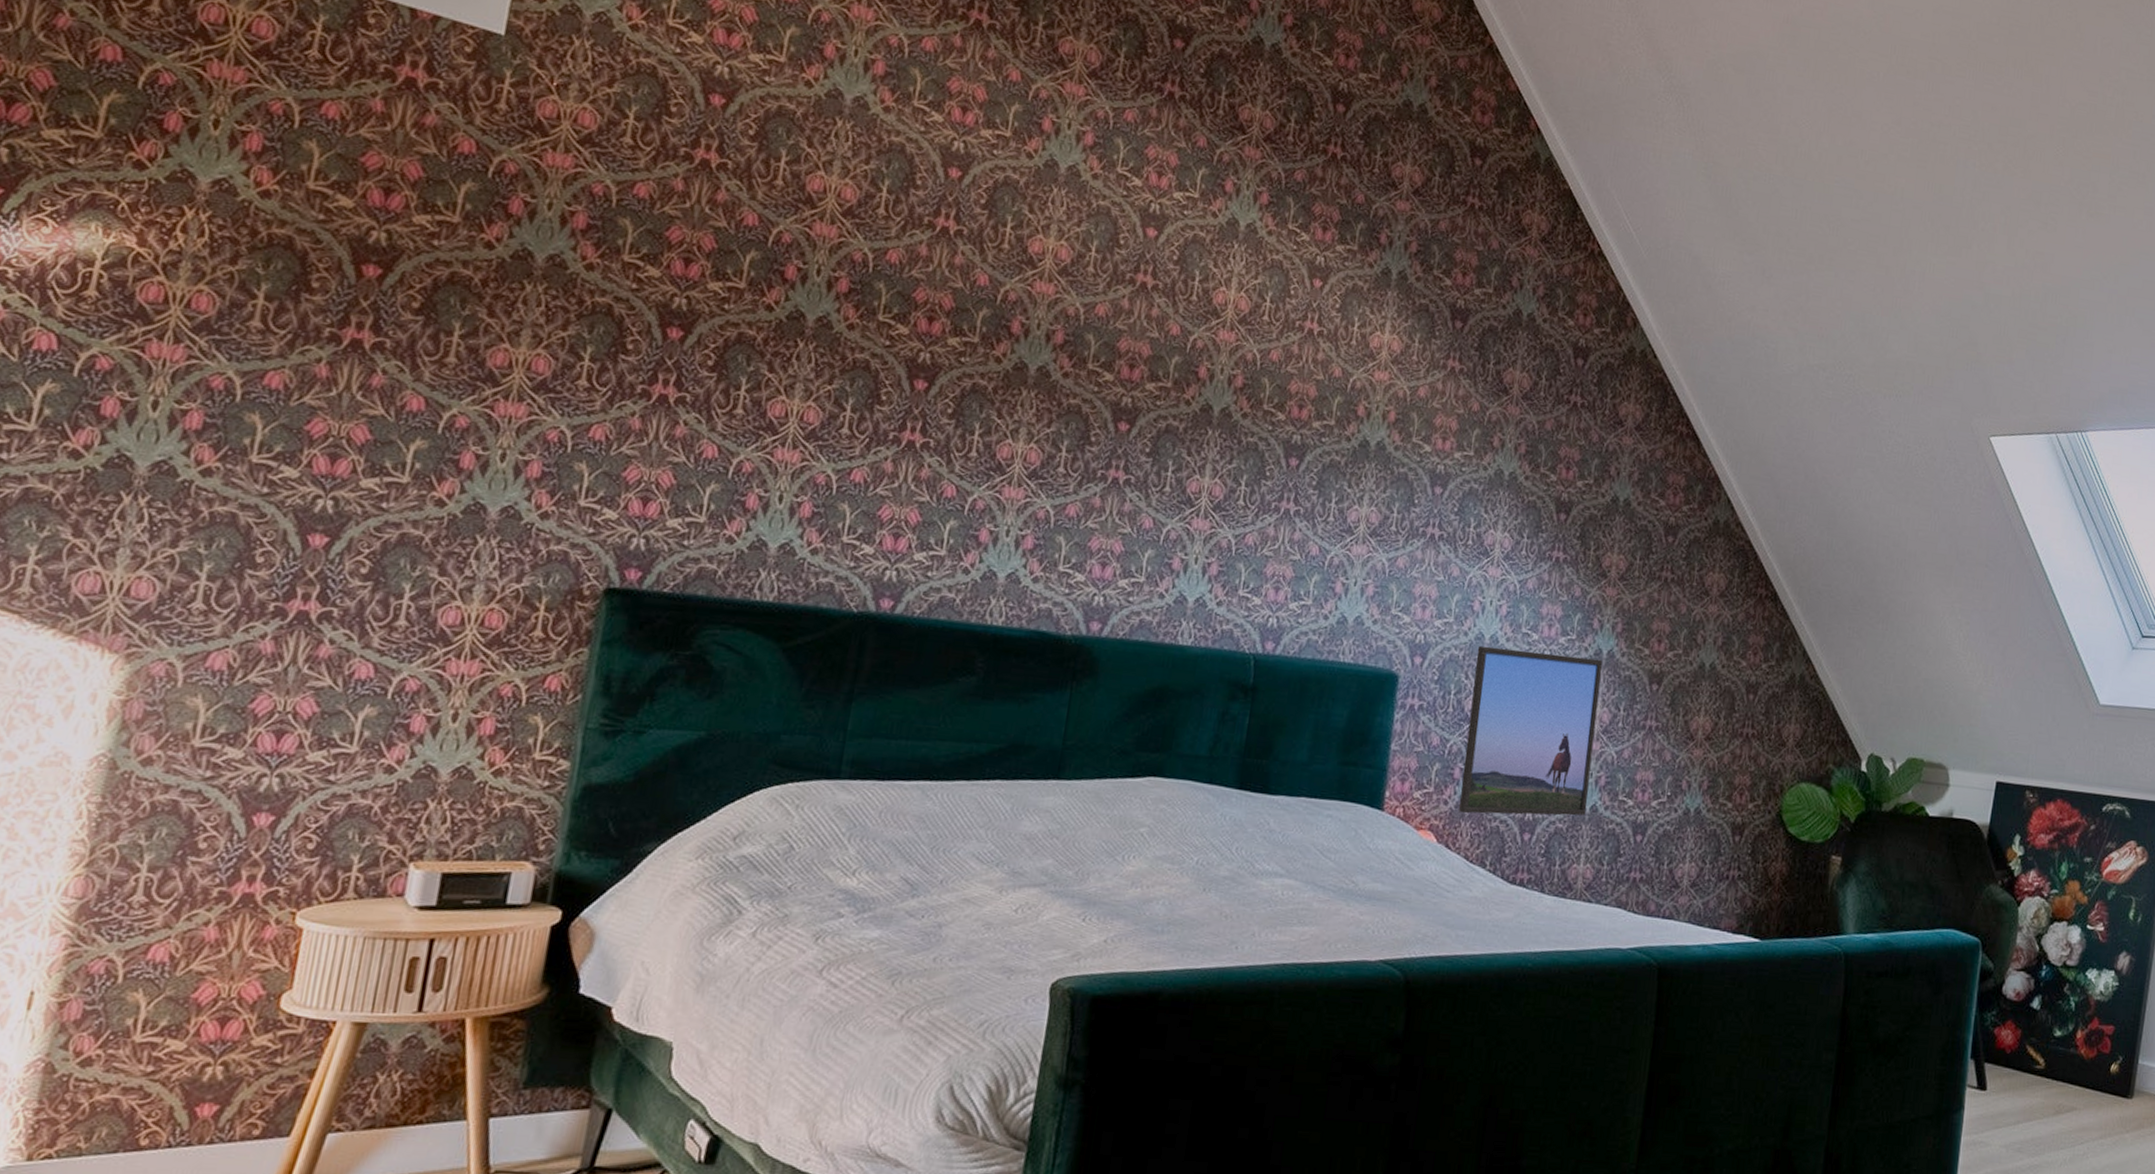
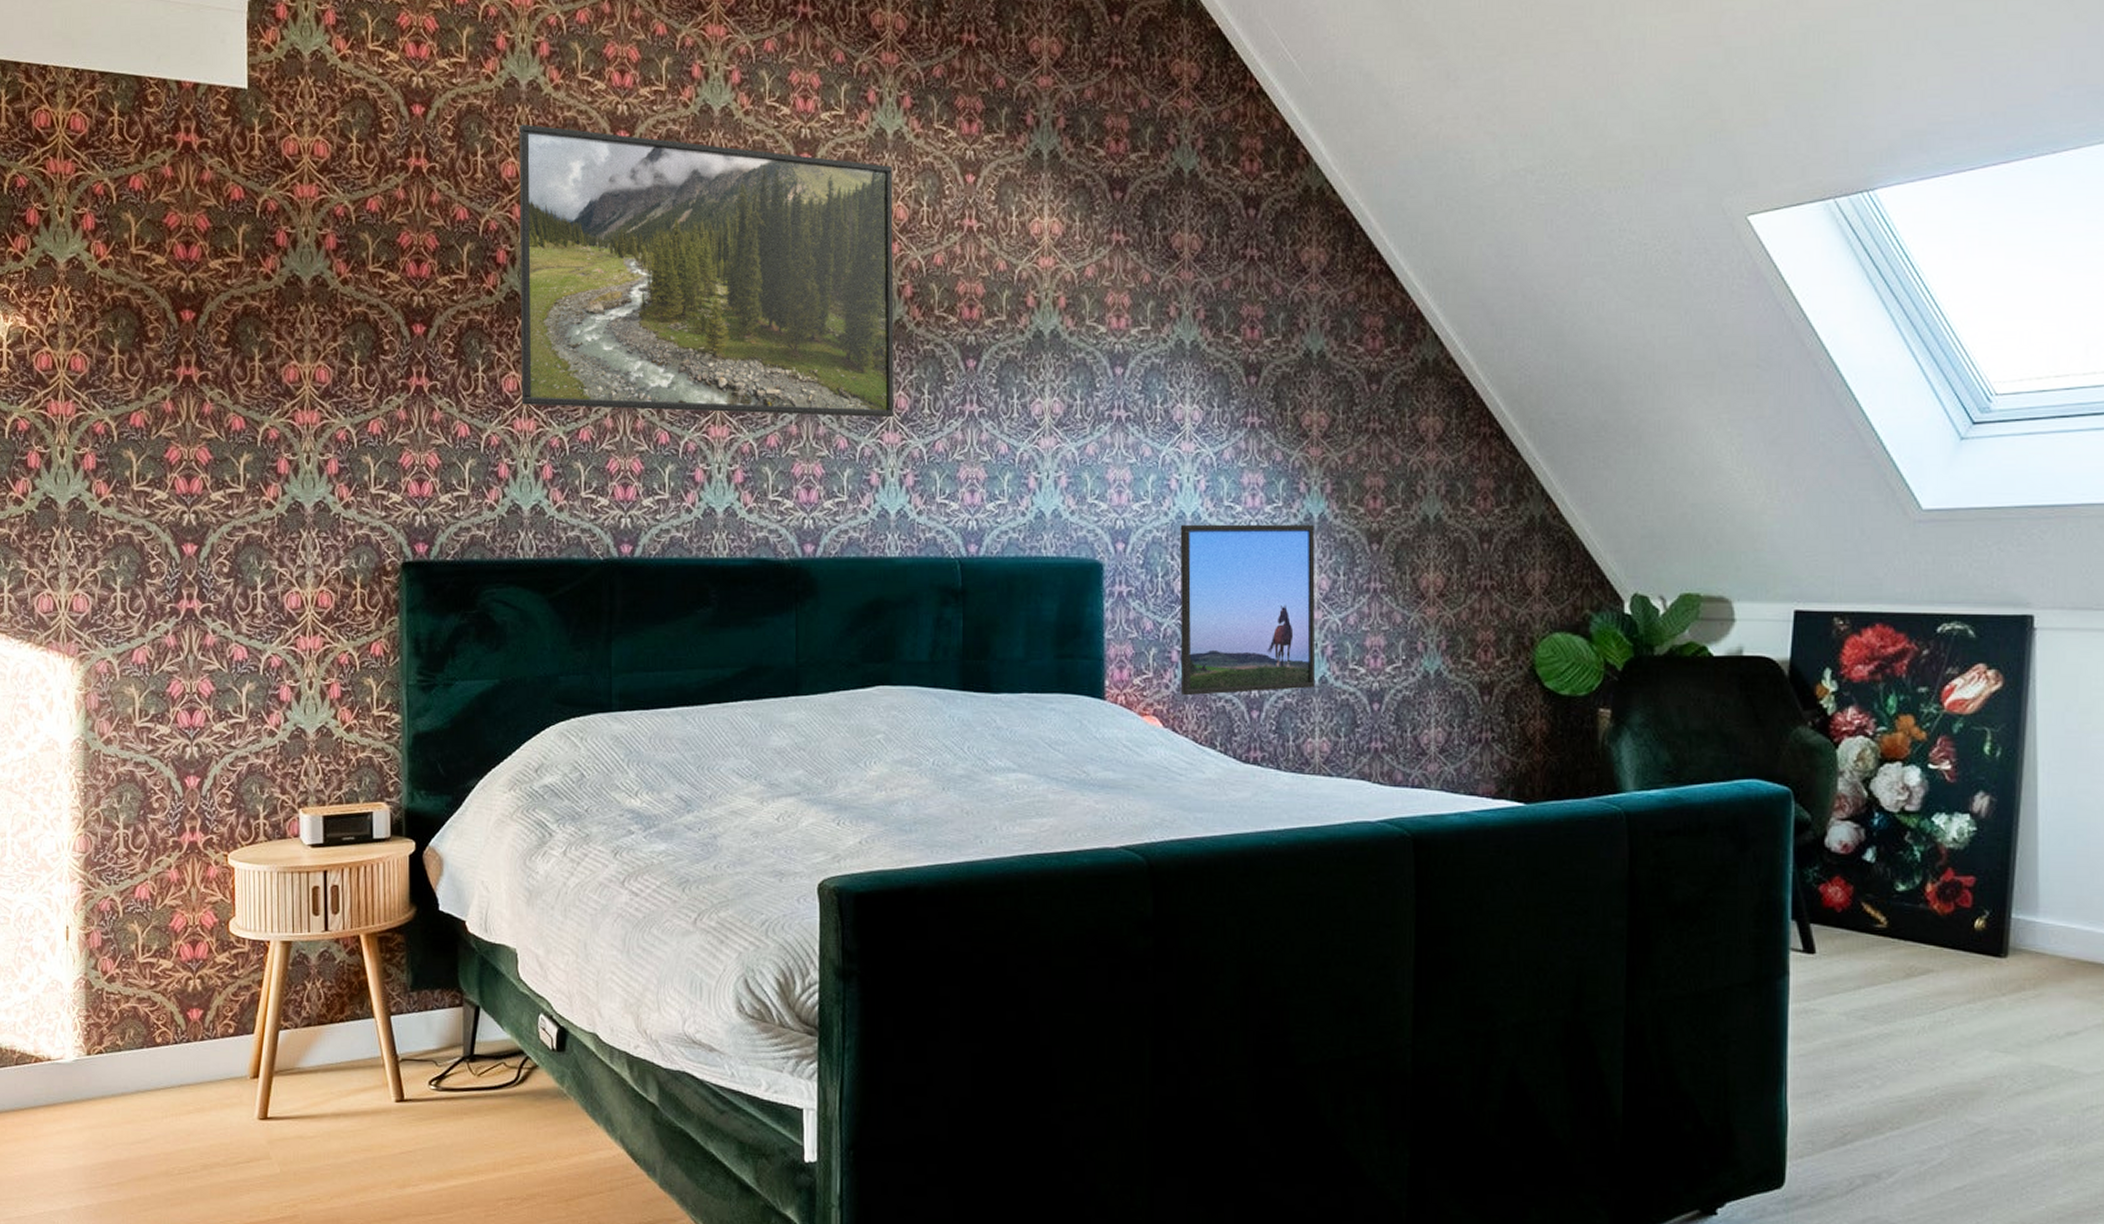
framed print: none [787,139,1240,504] -> present [519,124,894,418]

